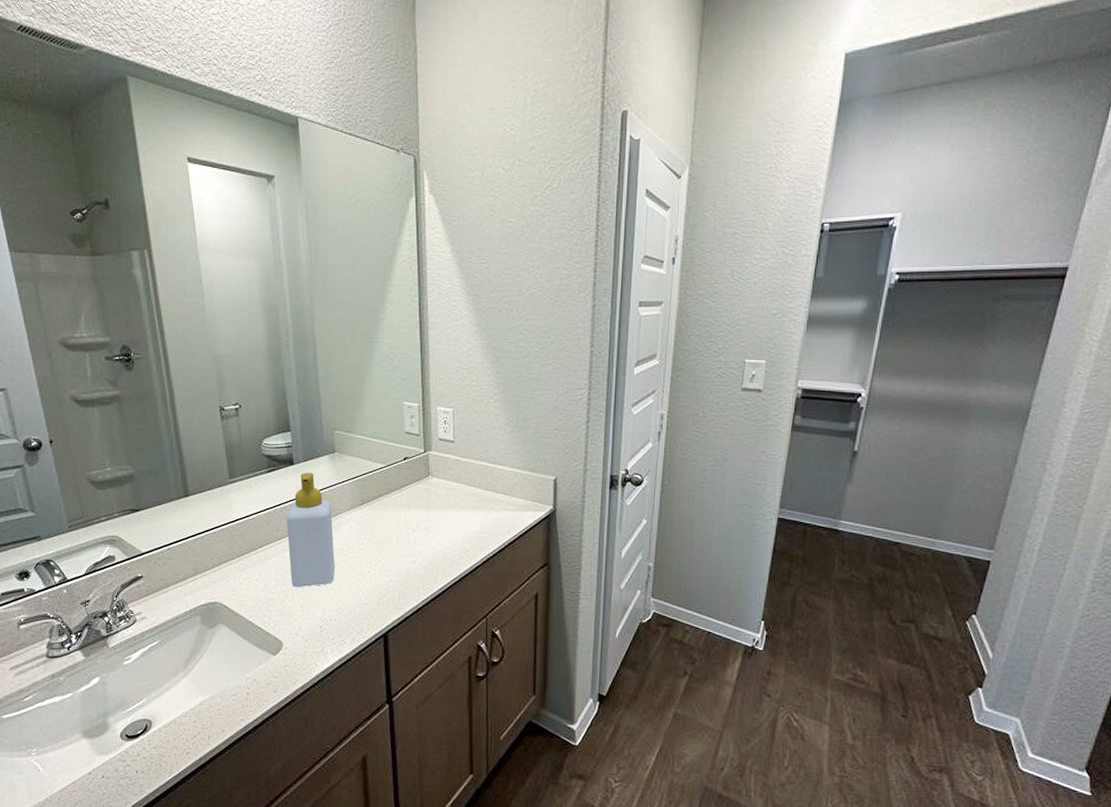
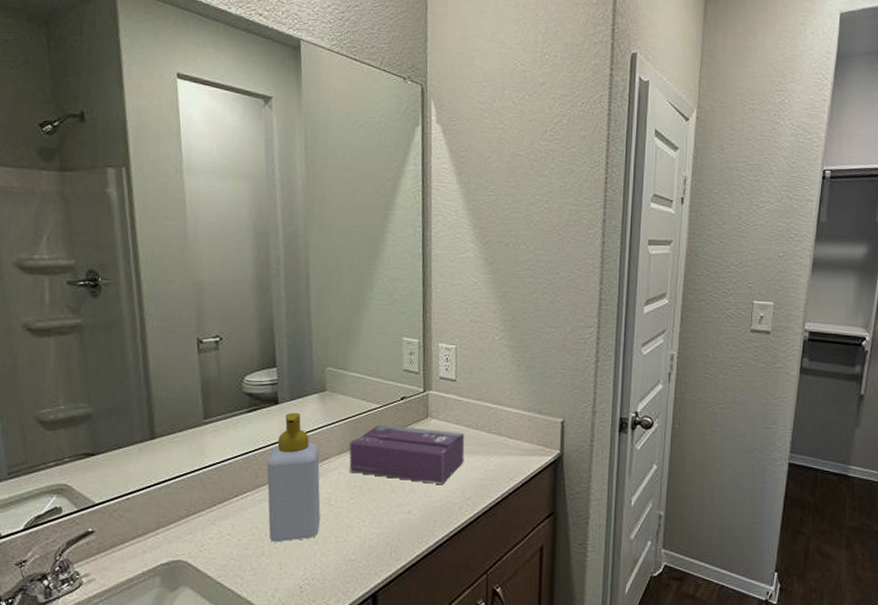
tissue box: none [359,481,464,537] -> present [349,423,465,484]

